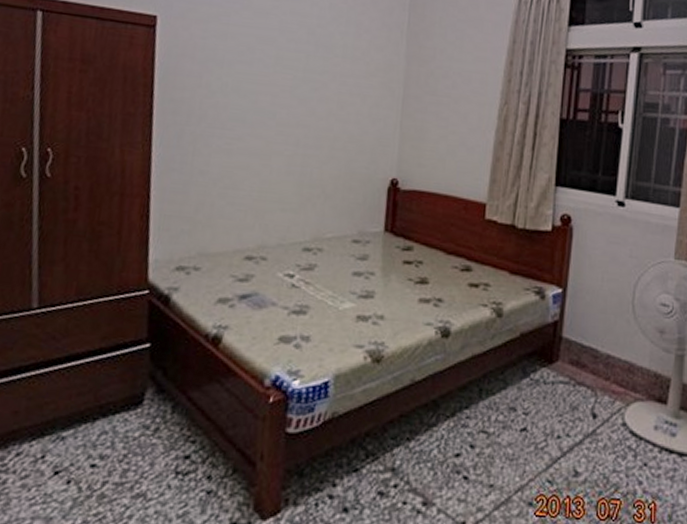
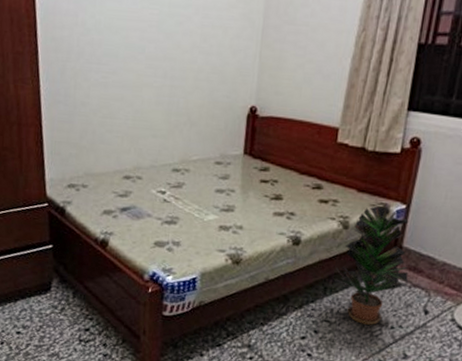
potted plant: none [491,290,571,435] -> present [335,206,409,325]

